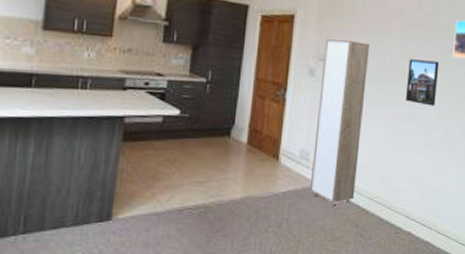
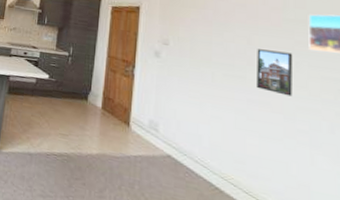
cabinet: present [309,39,369,206] -> none [159,27,212,179]

